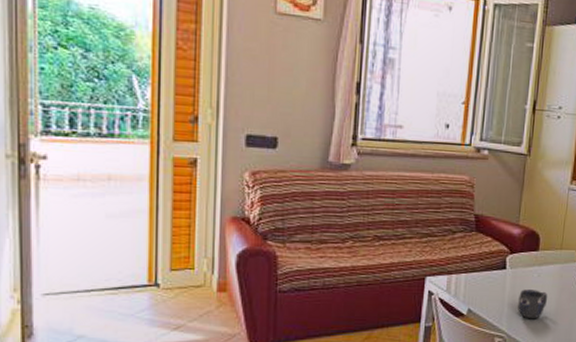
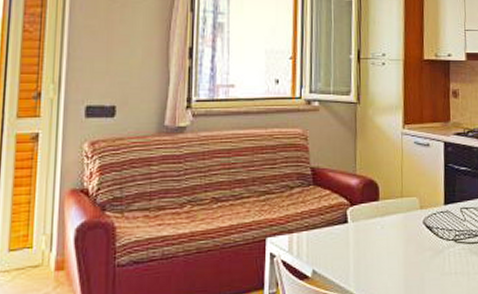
mug: present [518,289,548,319] -> none [364,243,395,277]

